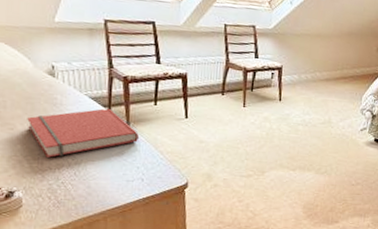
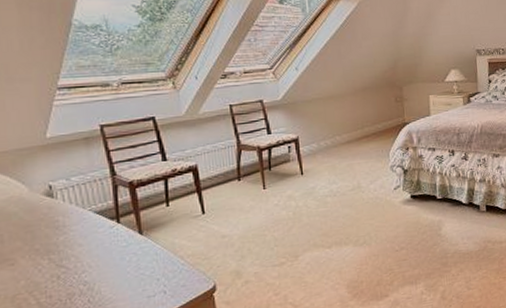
book: present [27,108,139,158] -> none [28,219,154,289]

